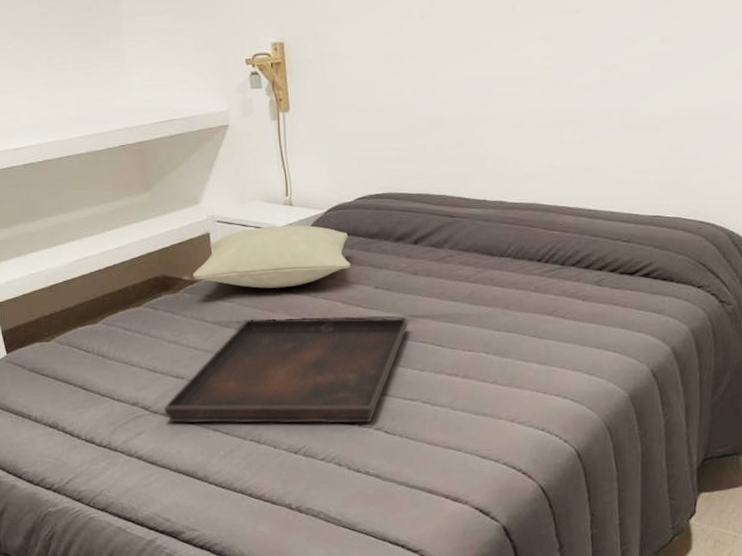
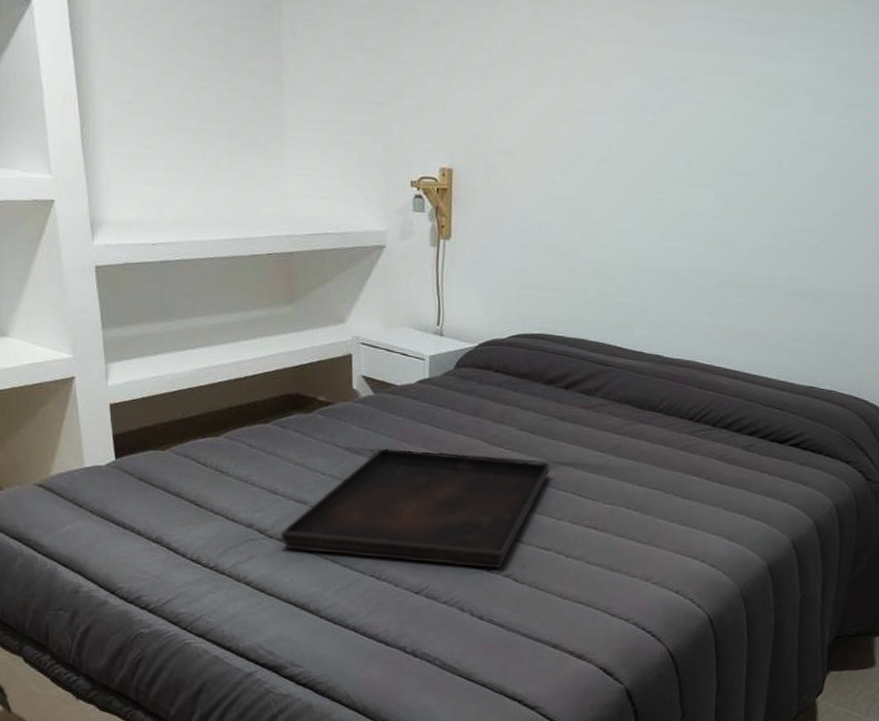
pillow: present [192,225,350,289] -> none [329,354,497,420]

